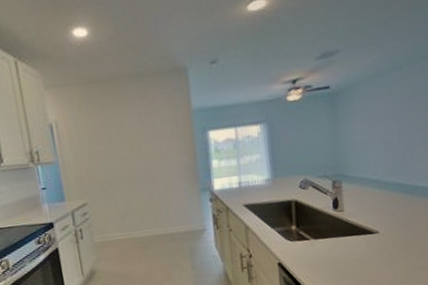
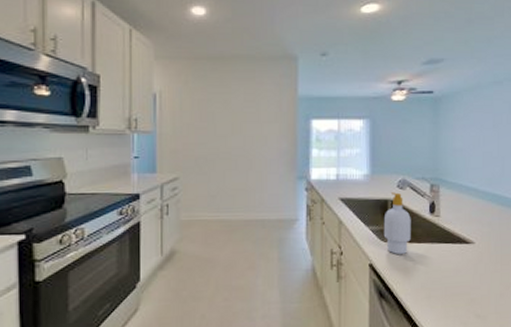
soap bottle: none [288,193,317,251] -> present [383,192,411,254]

